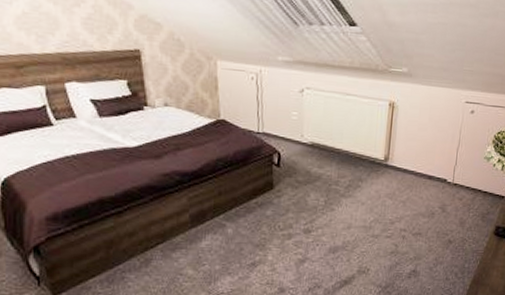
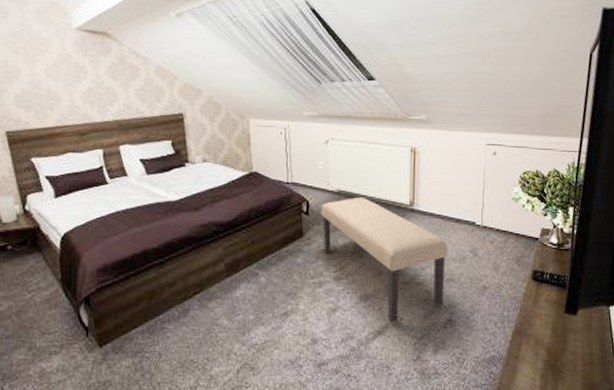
bench: none [293,150,419,273] -> present [321,196,448,323]

